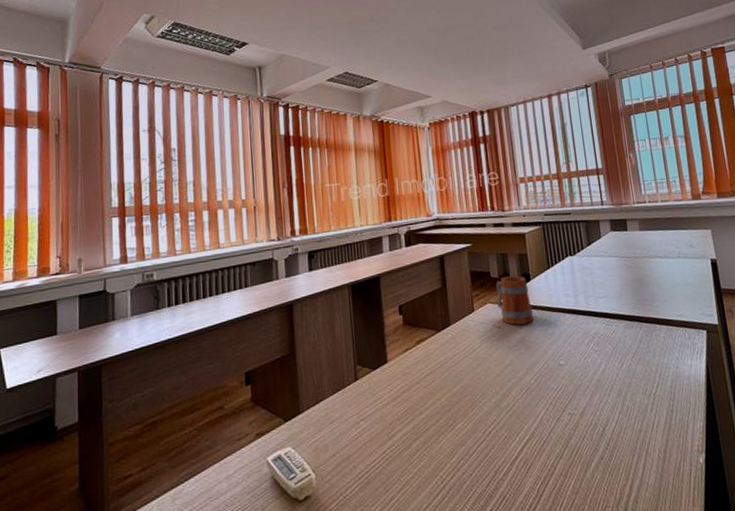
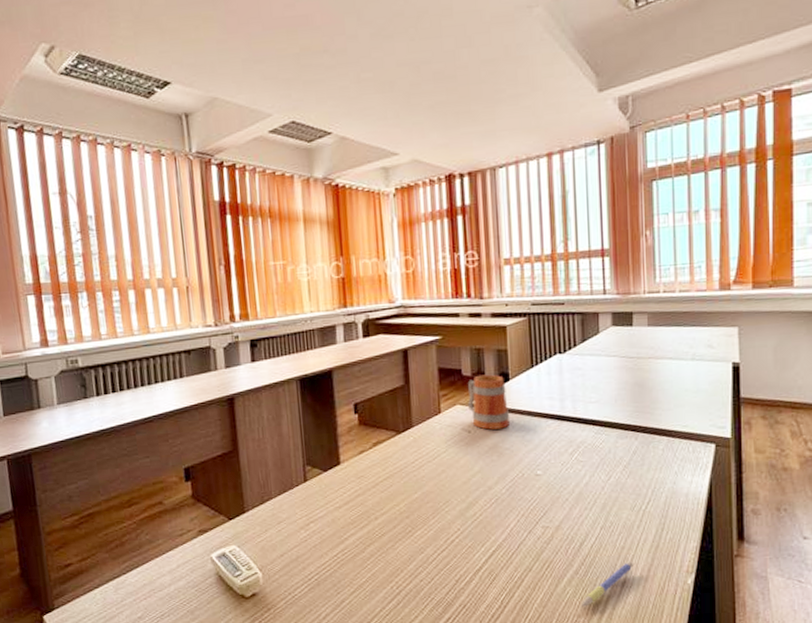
pen: none [609,443,651,492] -> present [581,561,633,607]

